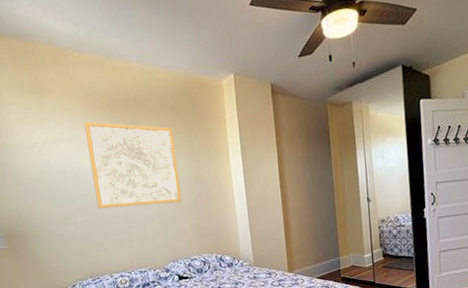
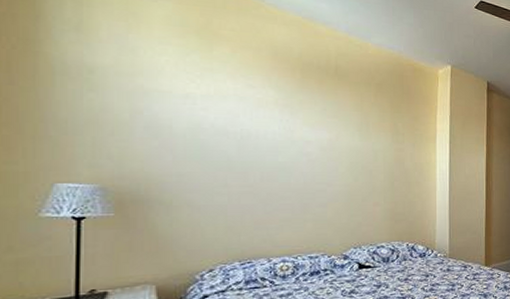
wall art: present [84,121,182,209] -> none [265,82,377,183]

